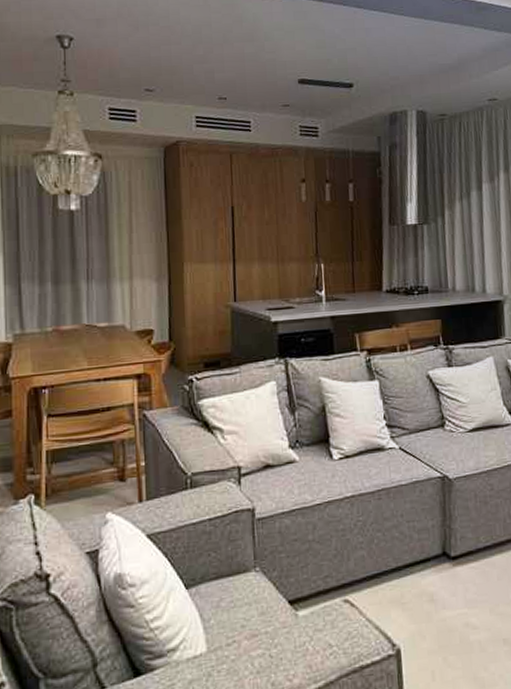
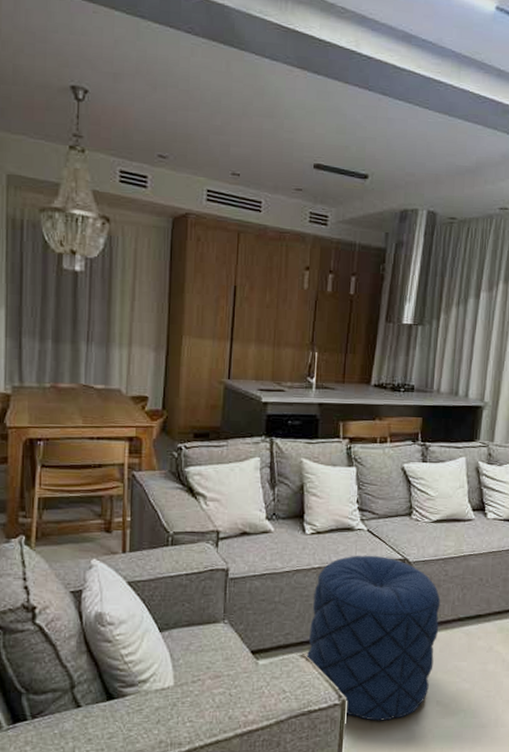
pouf: none [350,475,493,671] -> present [306,555,441,721]

